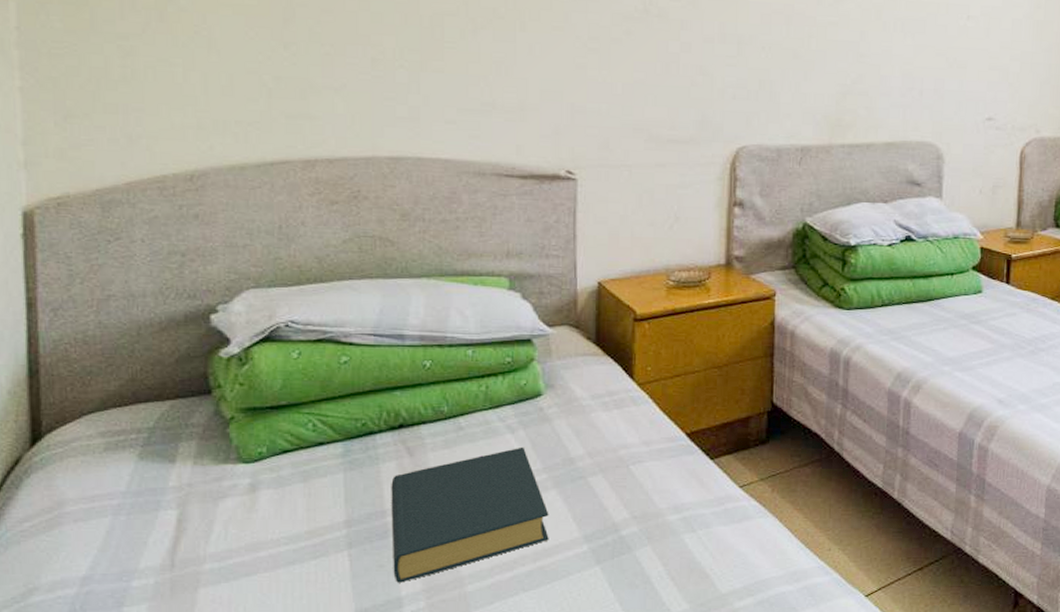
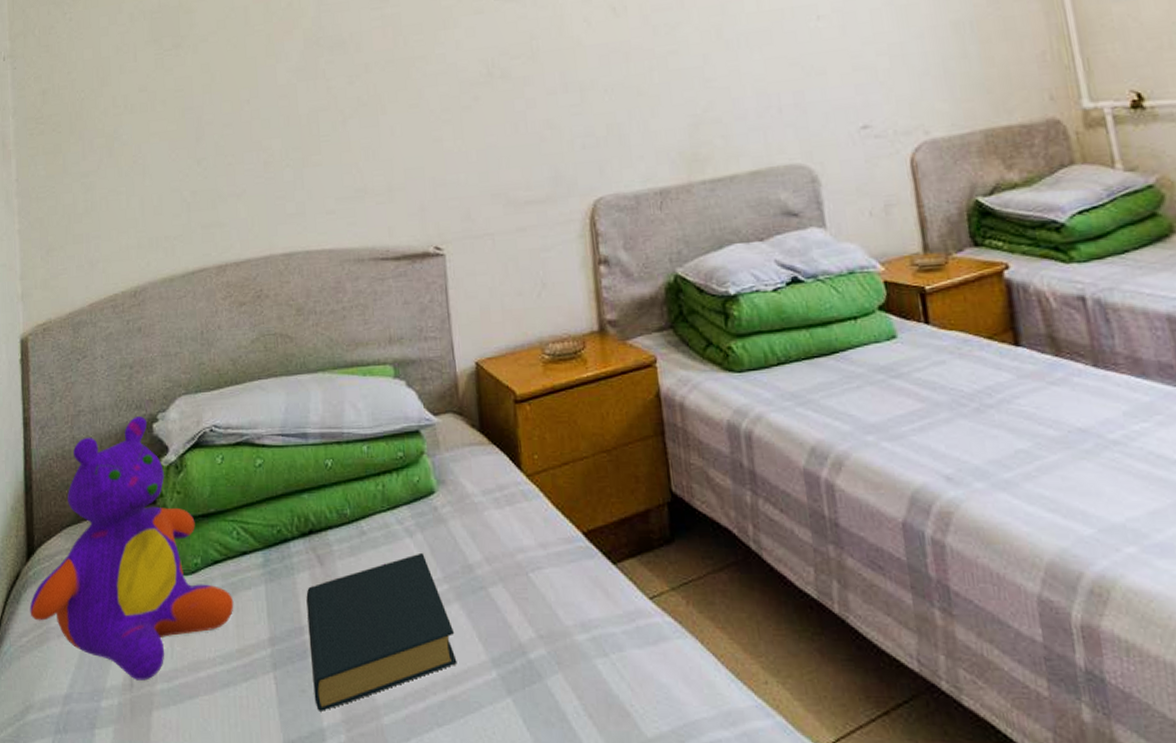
stuffed bear: none [34,306,305,561] -> present [29,416,234,681]

